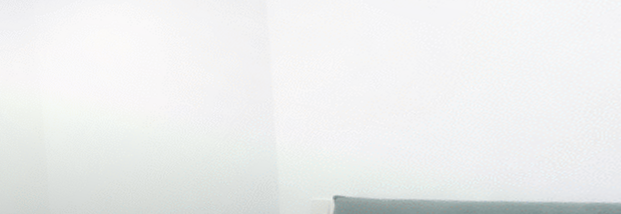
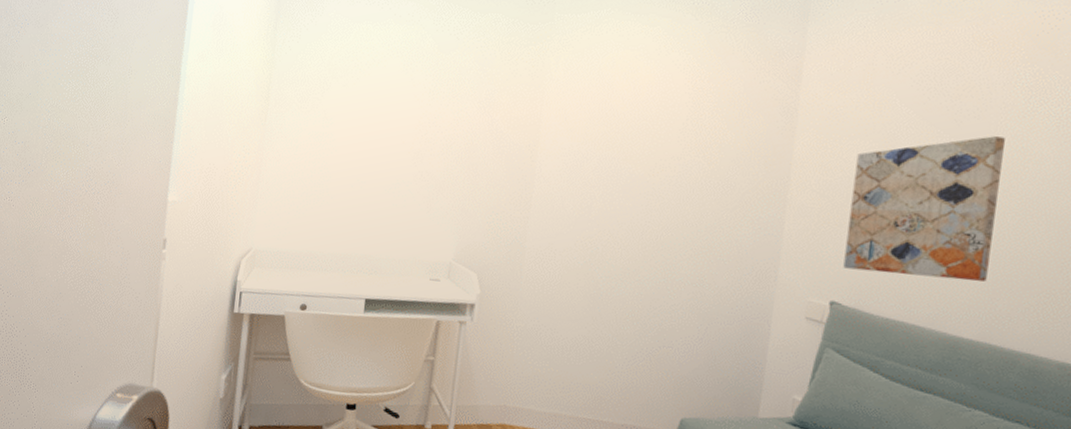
wall art: none [335,9,491,165] -> present [843,136,1005,282]

